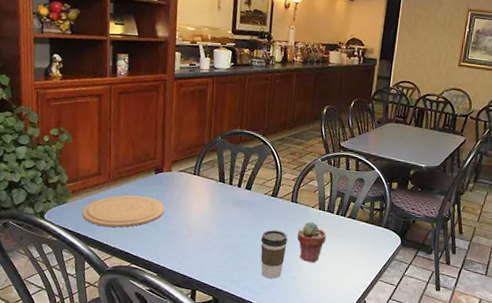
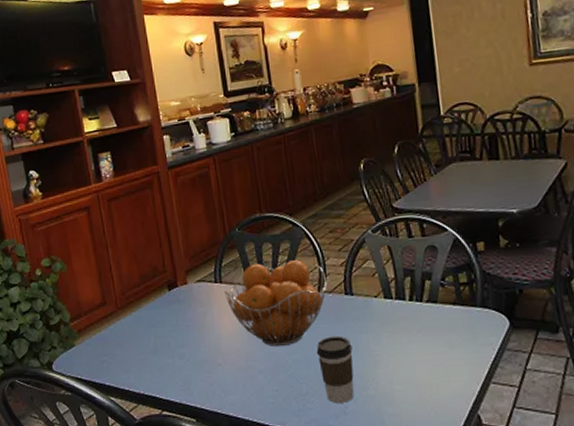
plate: present [82,195,165,228] -> none [93,321,189,369]
fruit basket: none [199,166,280,231] -> present [224,260,327,347]
potted succulent: present [297,221,327,263] -> none [362,317,404,373]

